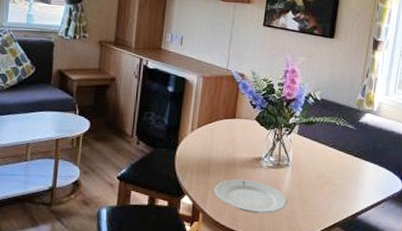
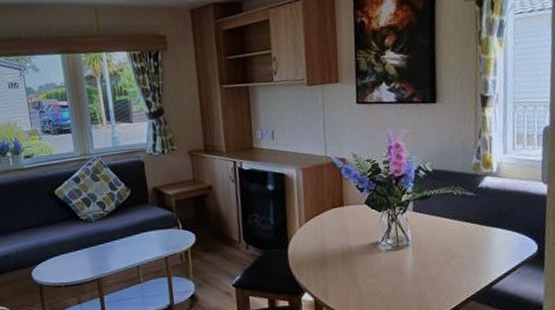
plate: present [214,179,288,214] -> none [334,266,414,300]

